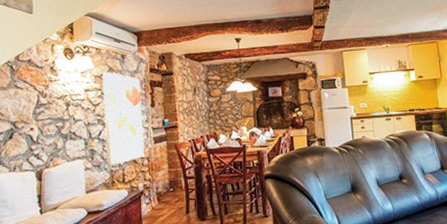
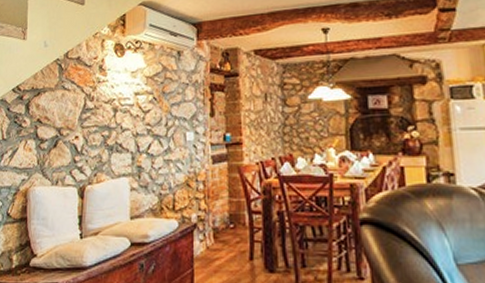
wall art: present [102,71,145,166] -> none [155,71,201,187]

